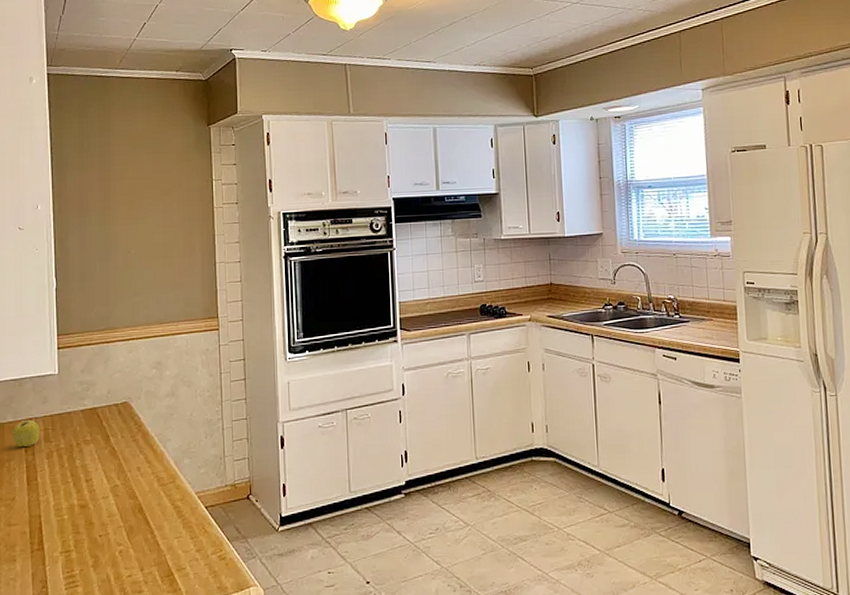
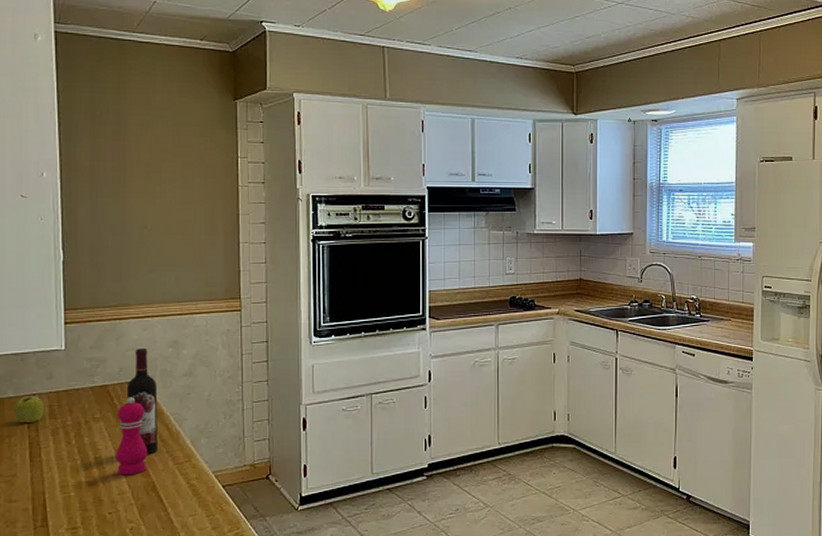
pepper mill: none [104,419,135,498] -> present [115,397,148,475]
wine bottle: none [114,370,144,476] -> present [126,349,158,454]

